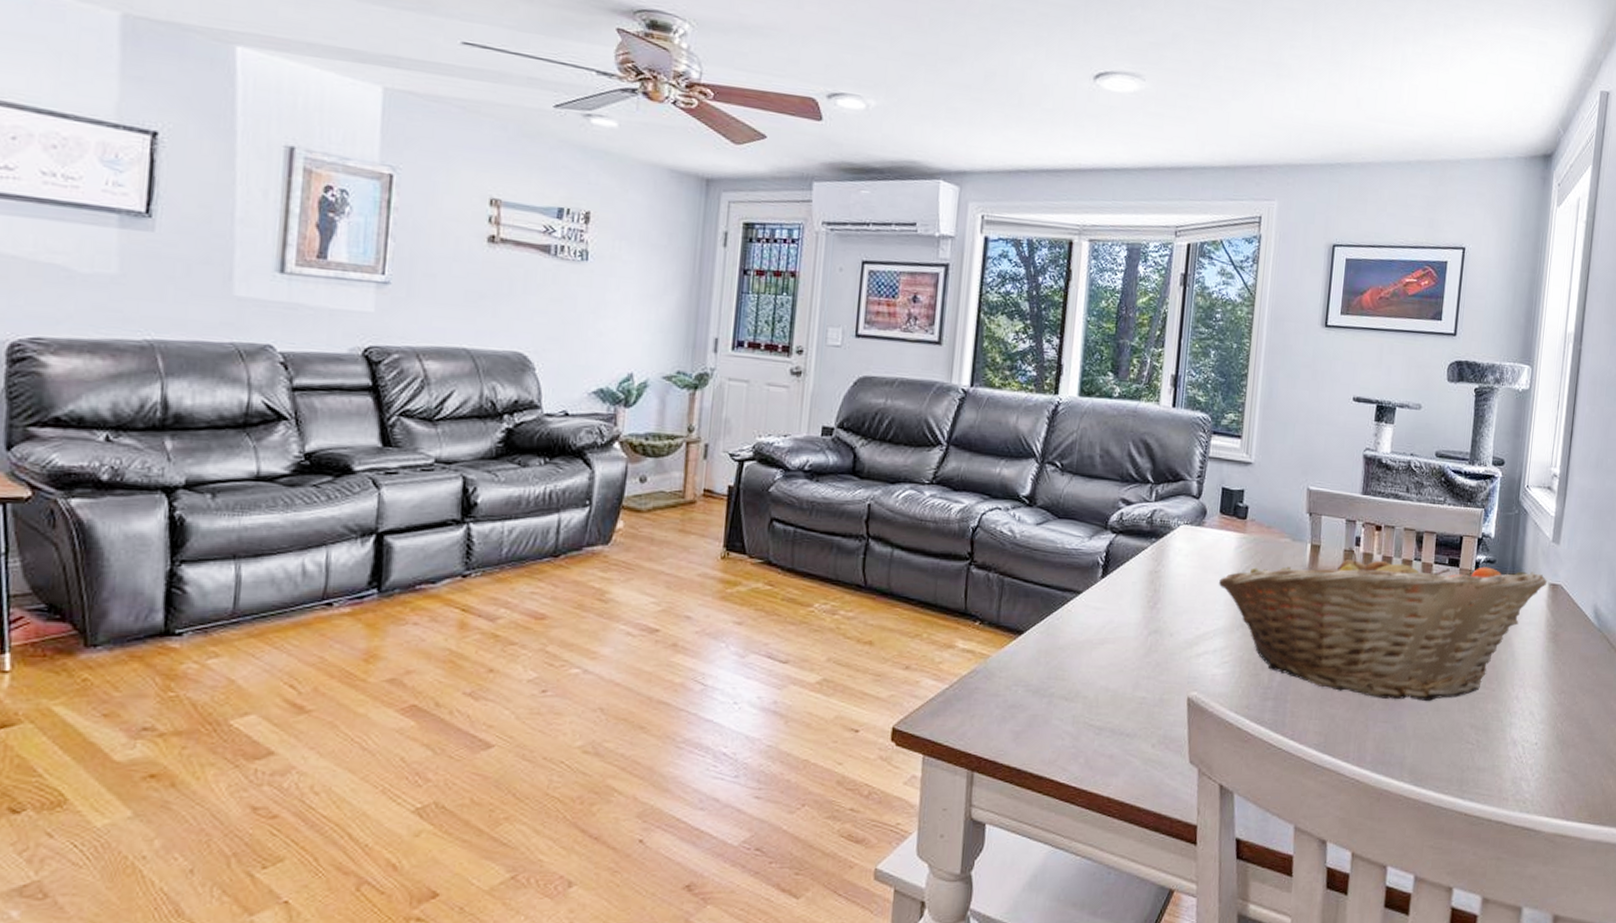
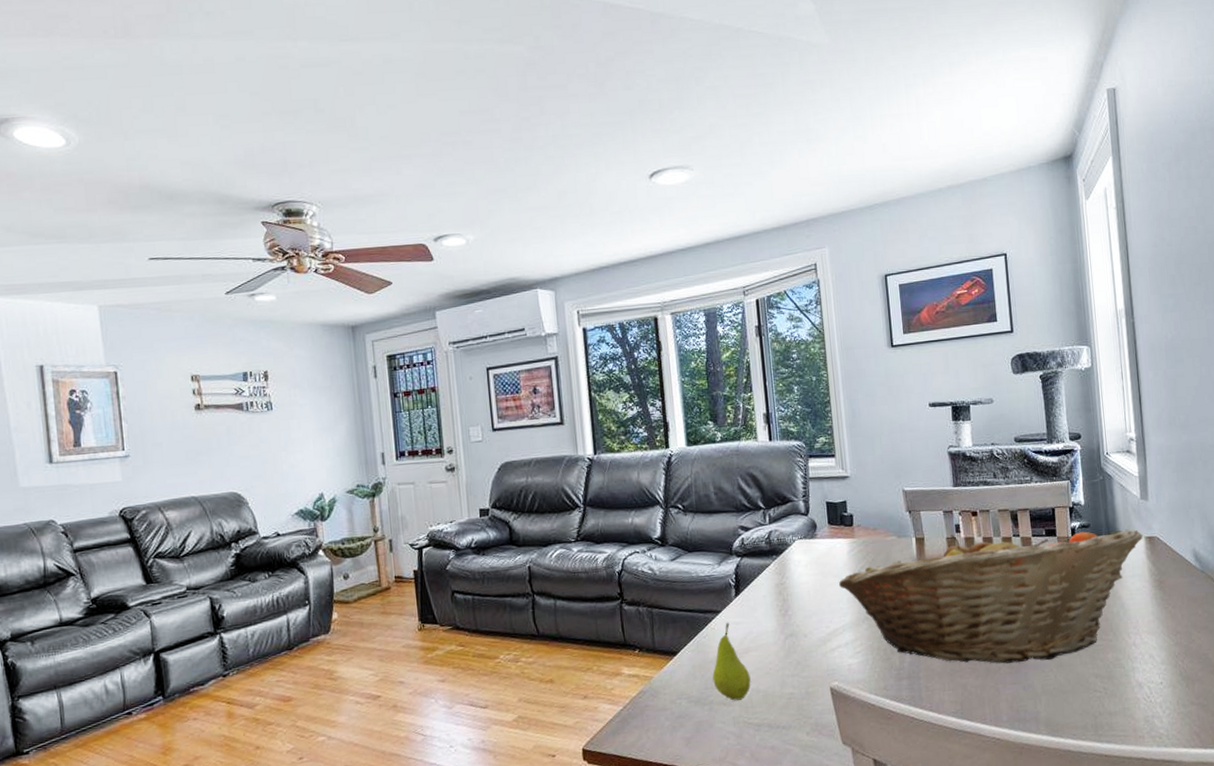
fruit: none [1058,605,1102,697] -> present [712,622,751,701]

